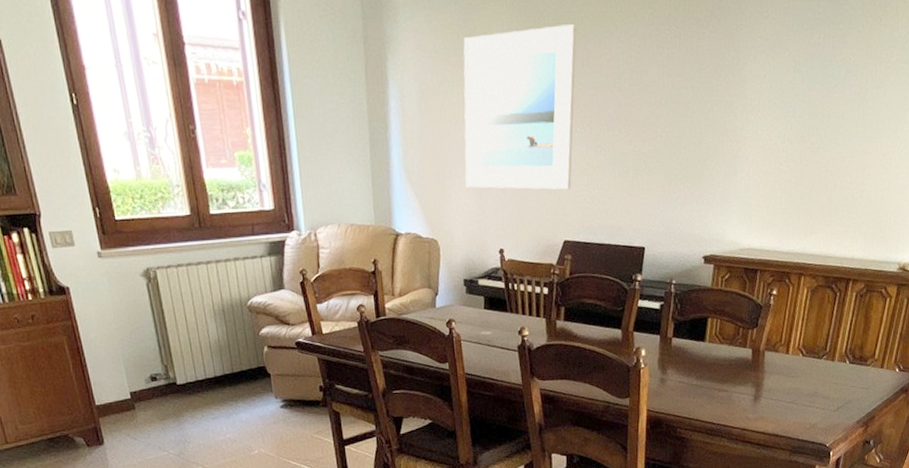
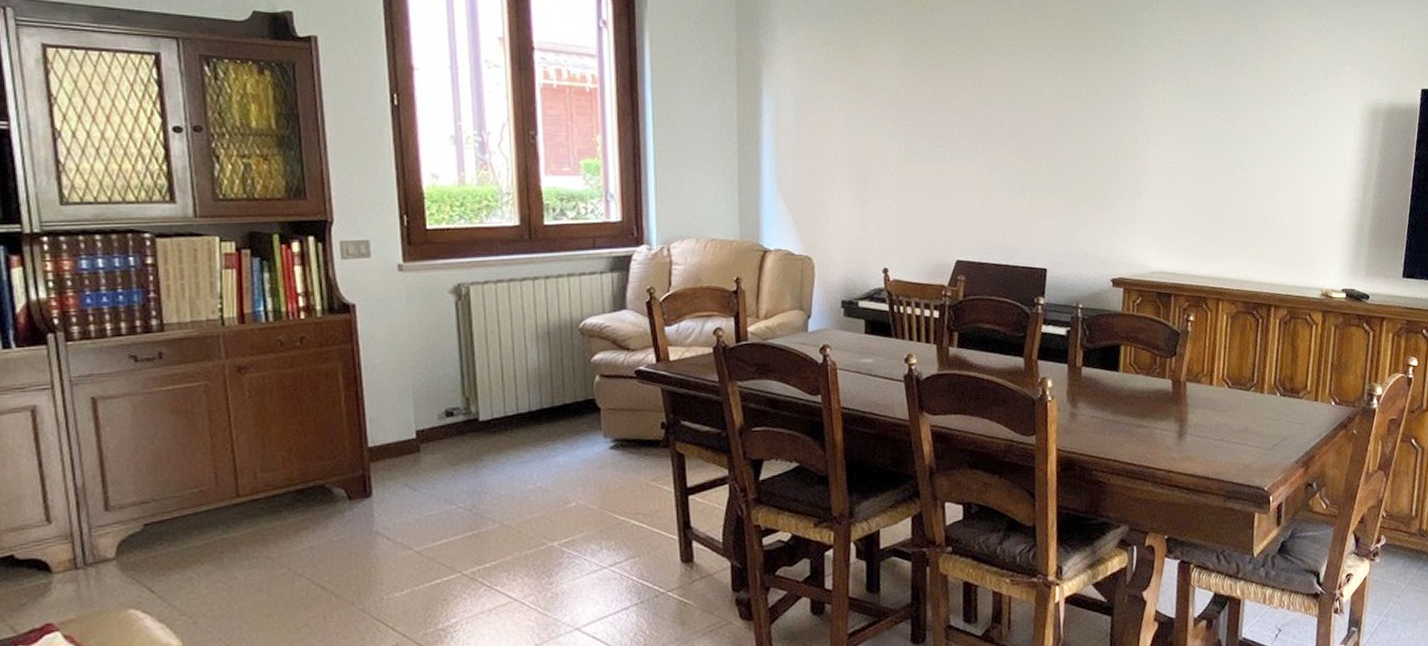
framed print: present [463,24,577,190] -> none [845,46,967,208]

